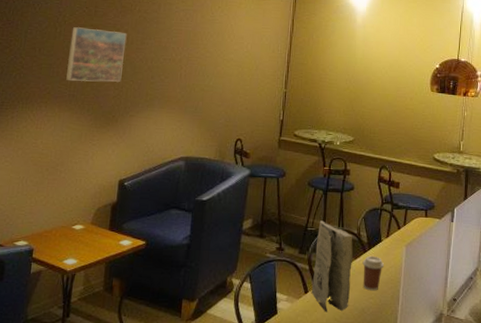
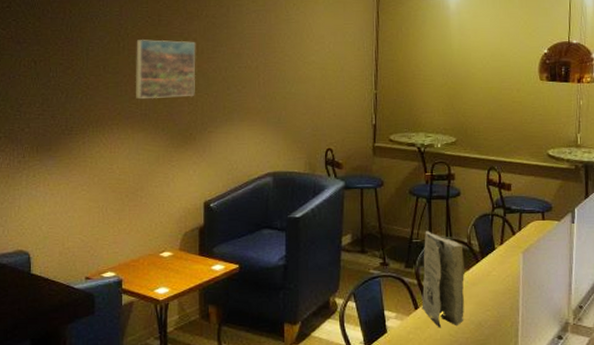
coffee cup: present [362,255,385,291] -> none [475,265,500,303]

